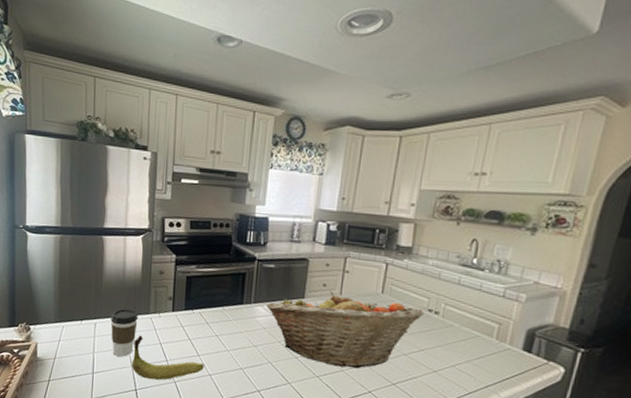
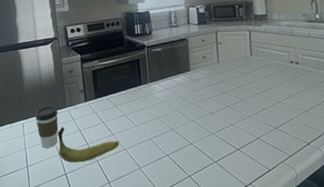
fruit basket: present [266,292,425,369] -> none [161,61,288,122]

